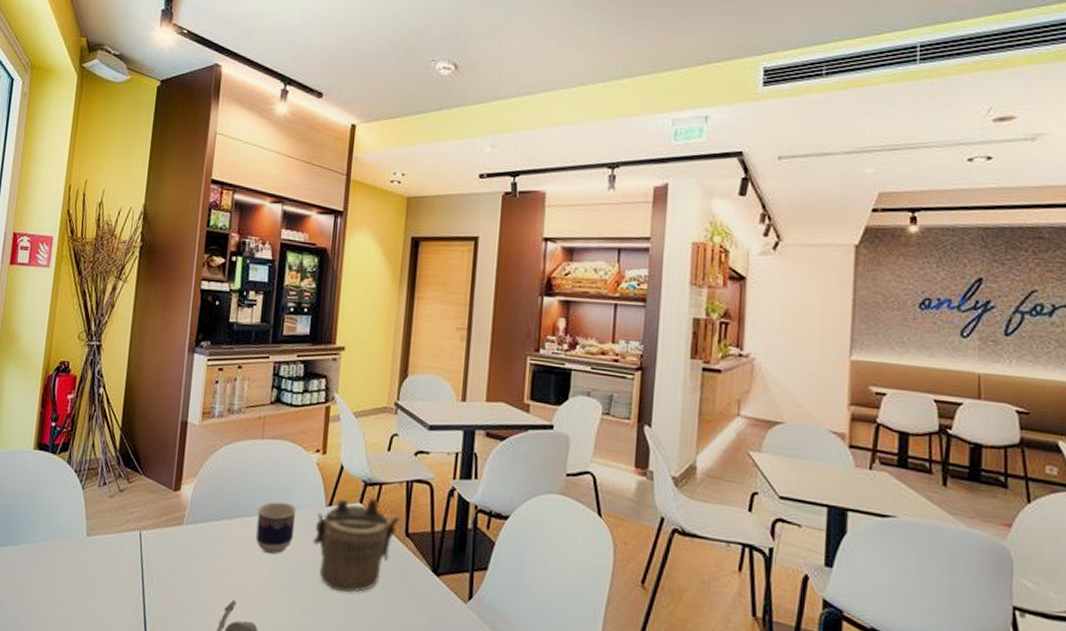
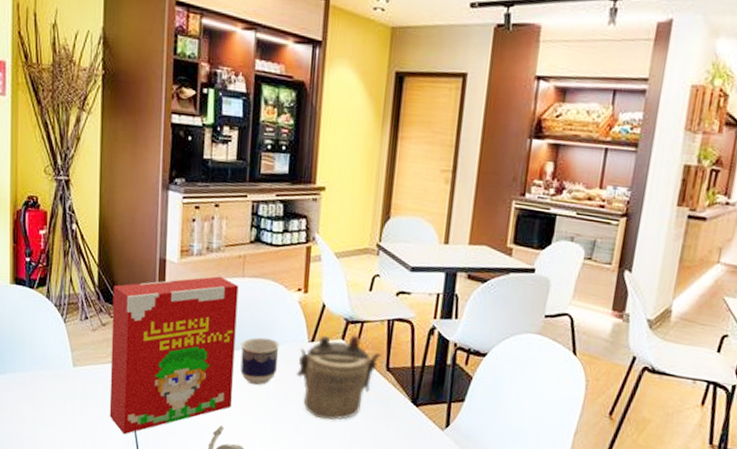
cereal box: none [119,438,258,612] -> present [109,276,239,435]

